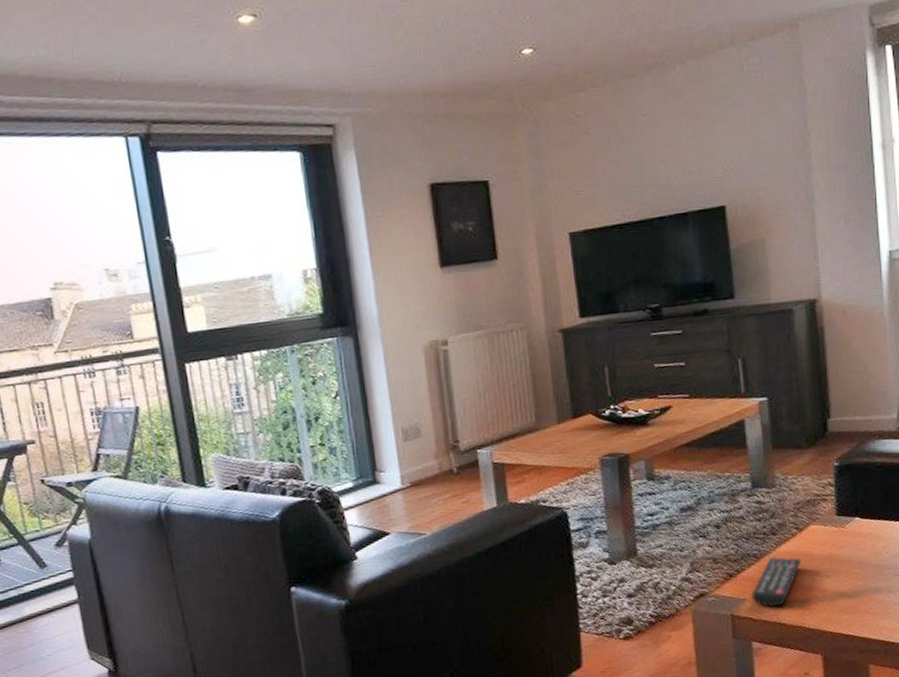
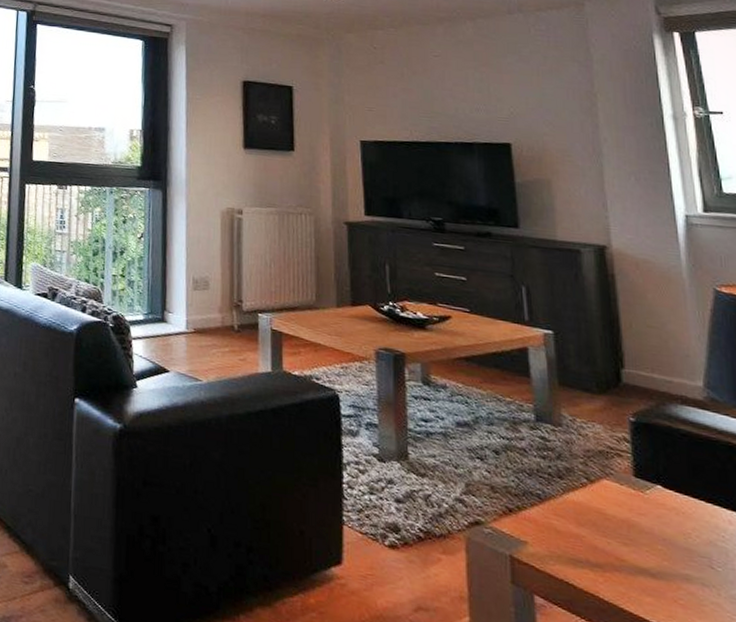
remote control: present [751,556,802,608] -> none [534,503,594,563]

